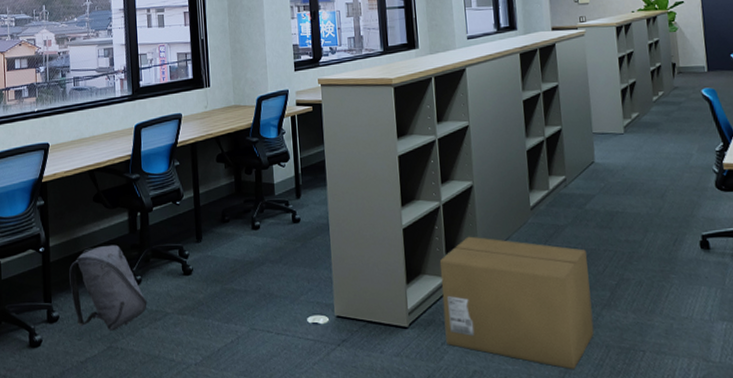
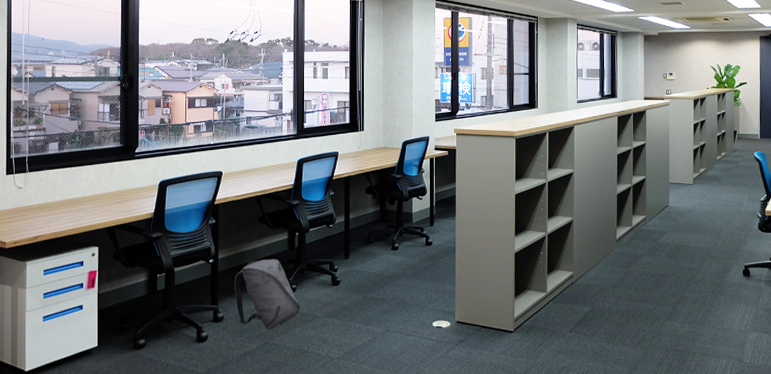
box: present [439,236,594,370] -> none [542,261,658,367]

